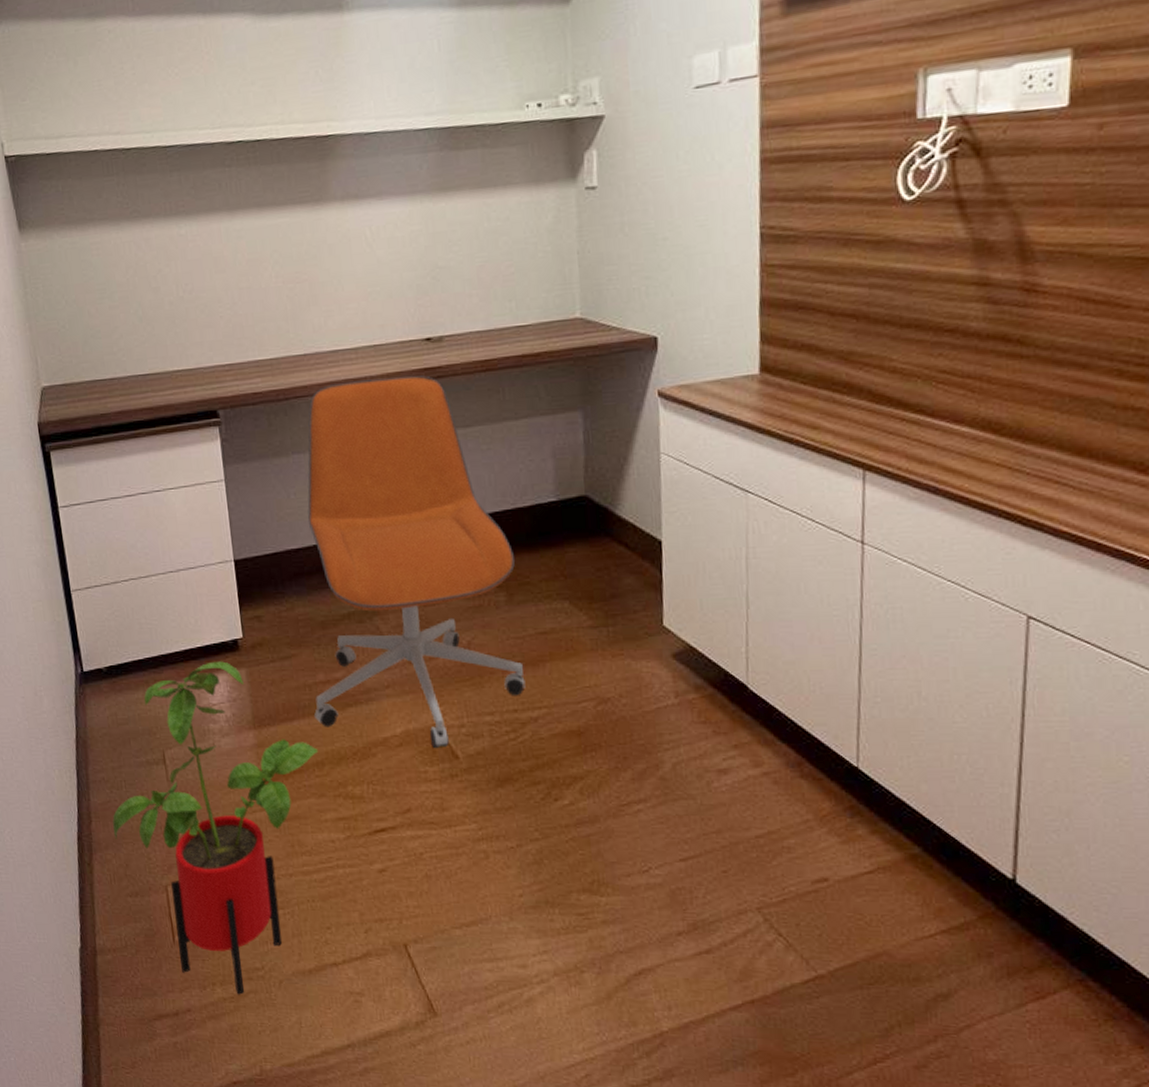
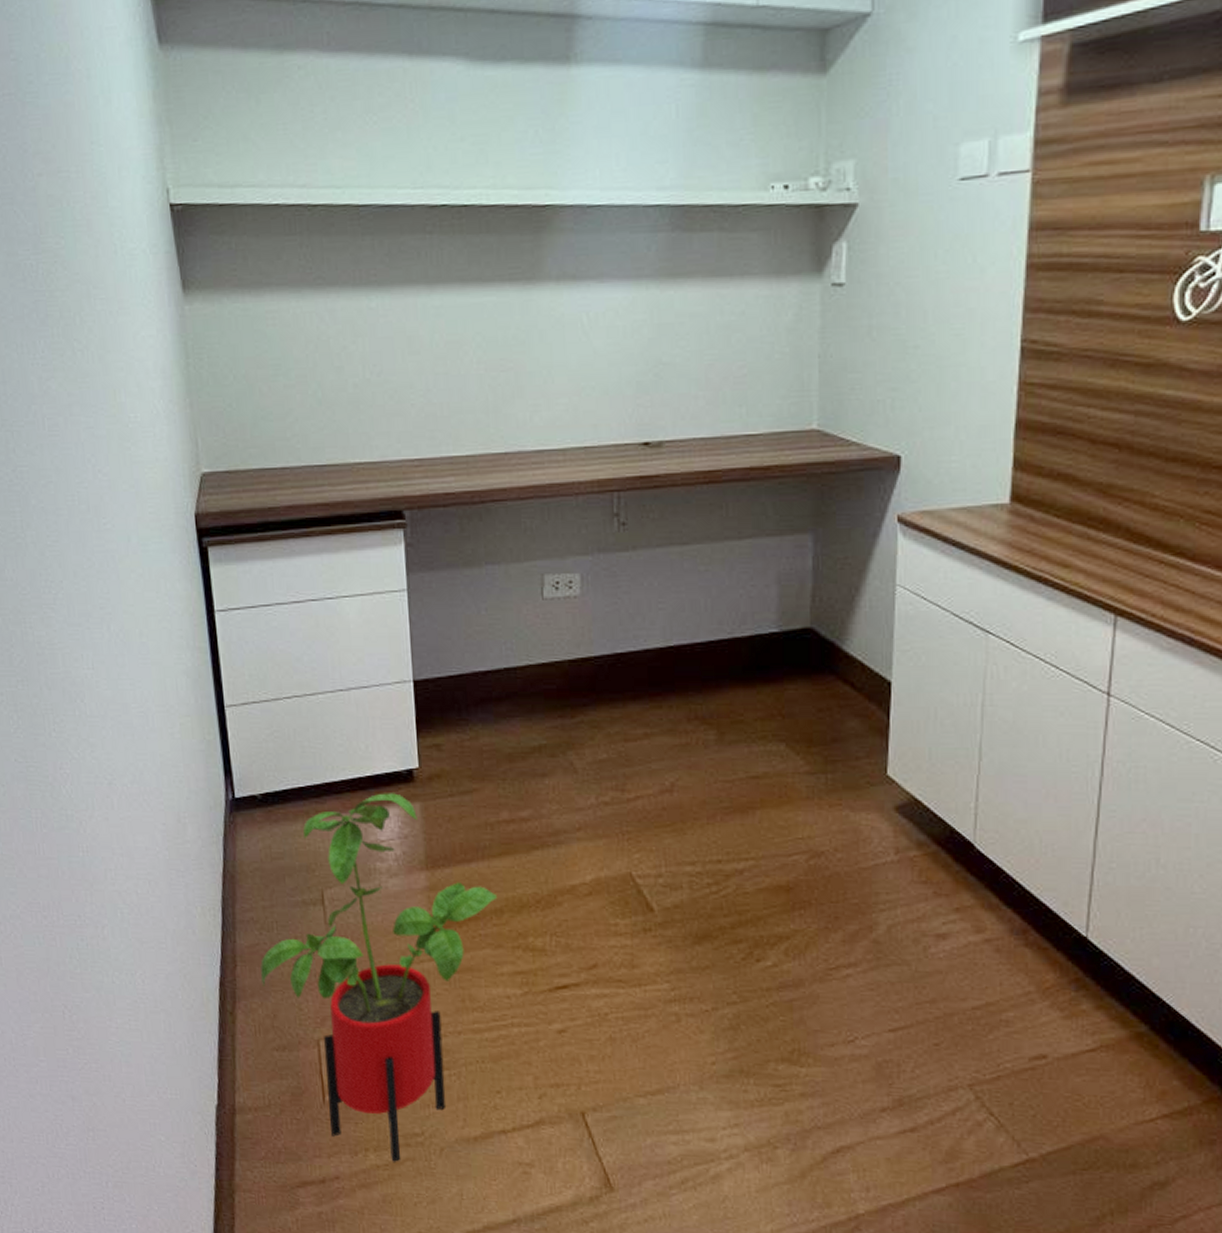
office chair: present [307,375,526,749] -> none [495,484,732,900]

